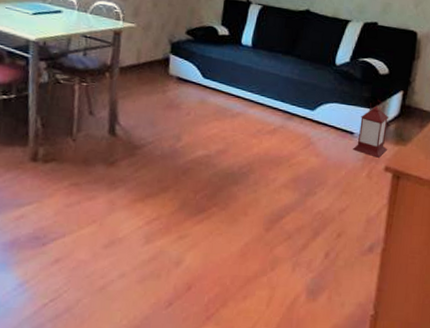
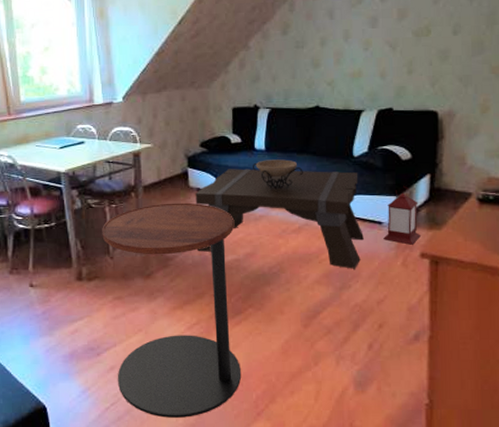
side table: none [61,88,210,319] -> present [102,202,241,418]
coffee table: none [168,61,338,176] -> present [195,168,364,269]
decorative bowl: none [236,56,286,88] -> present [252,159,303,190]

